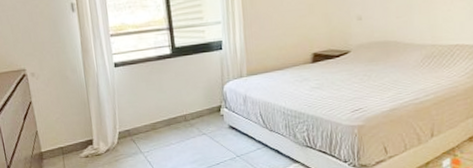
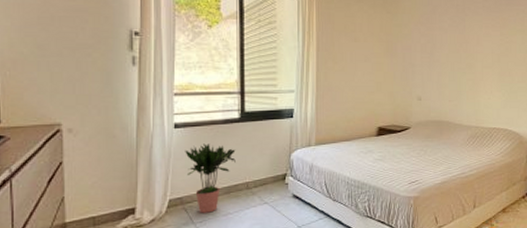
potted plant: none [126,80,172,144] -> present [185,143,236,213]

